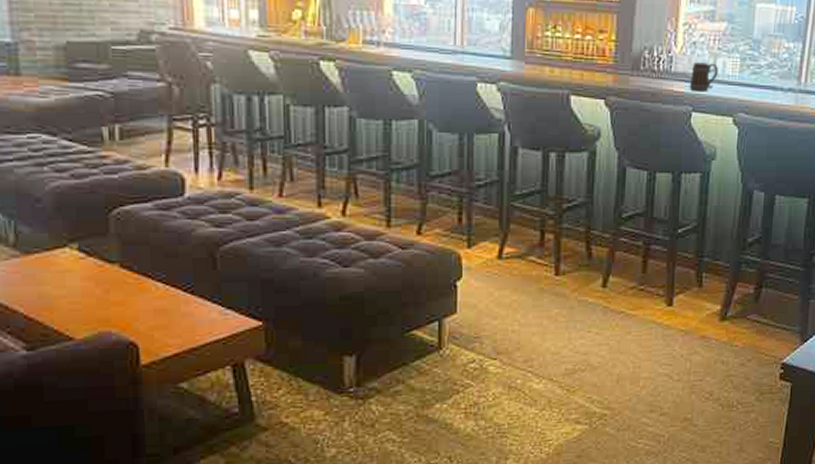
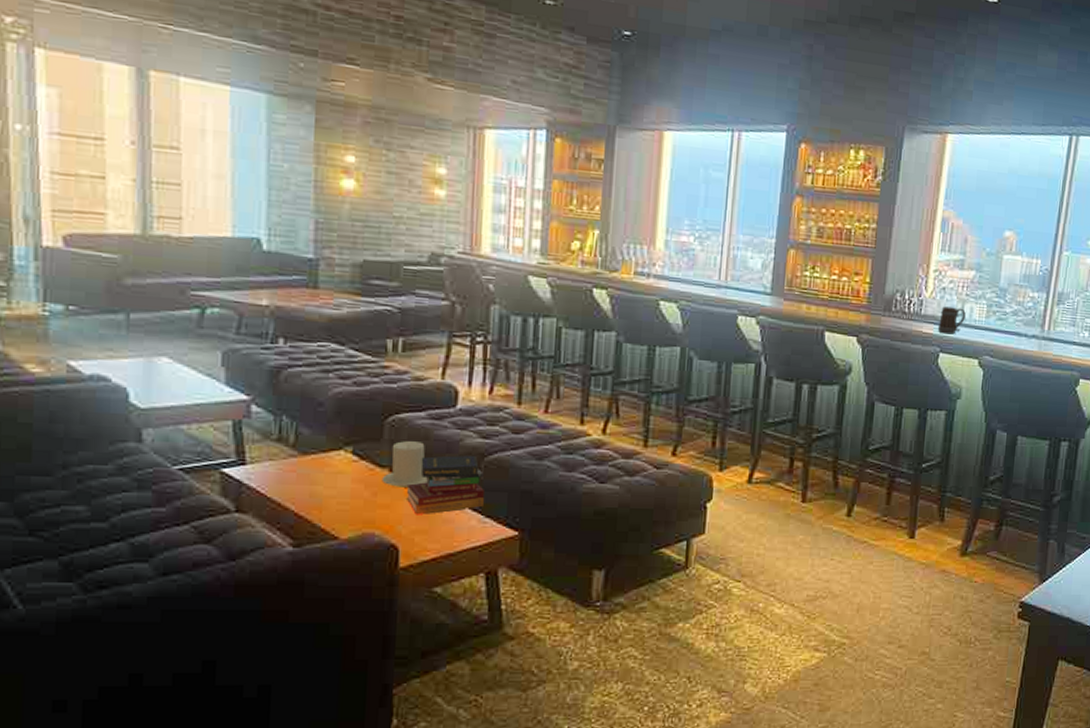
candle: none [112,234,162,283] -> present [381,441,428,487]
books: none [139,245,225,311] -> present [406,455,486,515]

